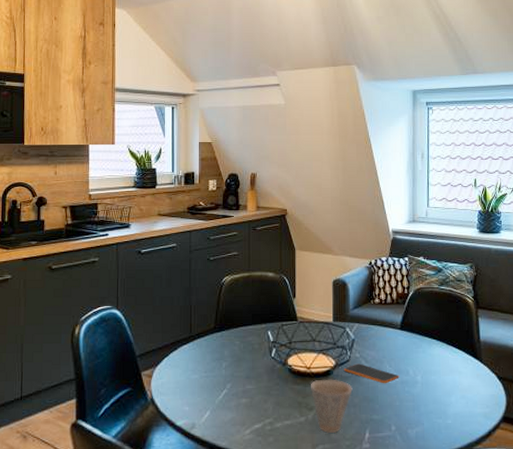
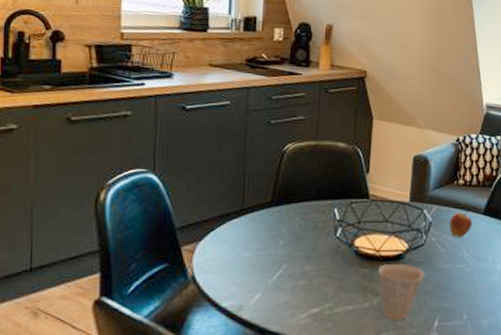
smartphone: present [343,363,399,384] -> none [416,248,477,271]
fruit: none [370,327,391,353] -> present [449,211,472,238]

